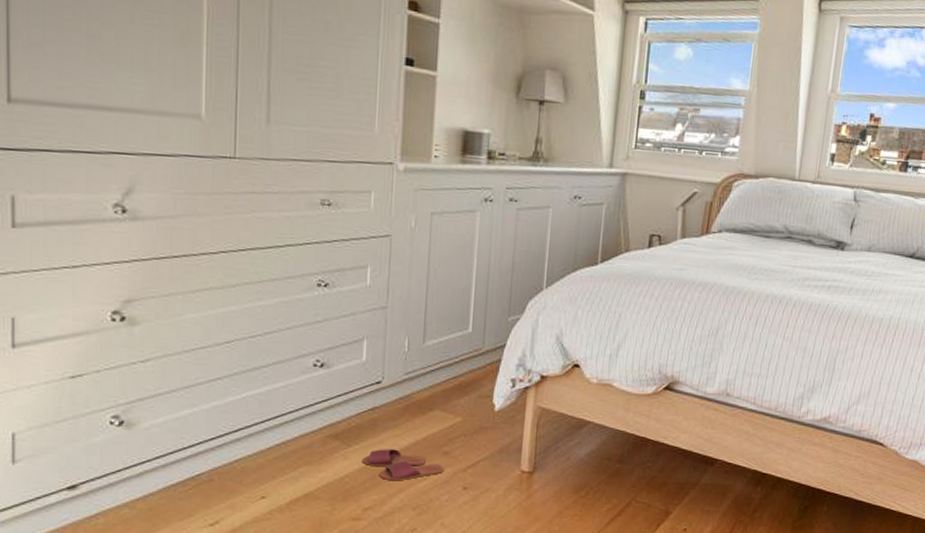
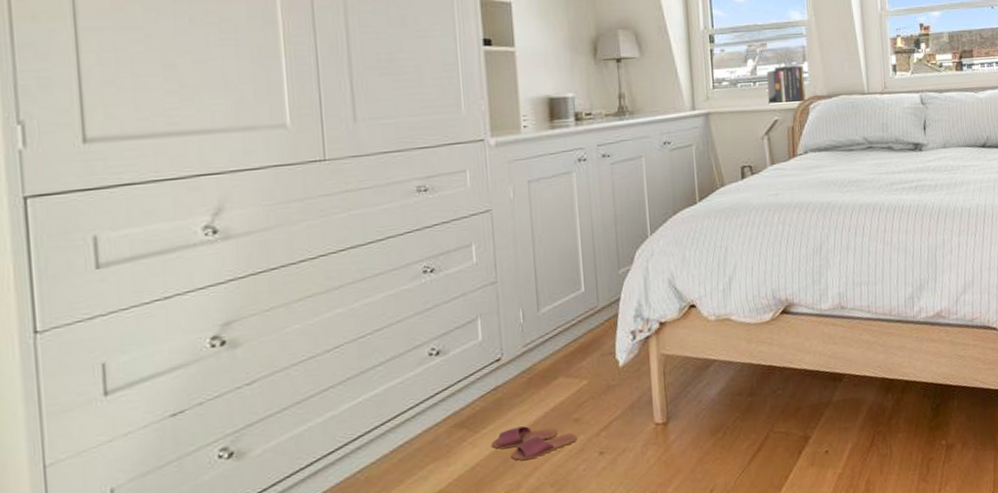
books: none [691,136,735,177] -> present [766,65,806,103]

